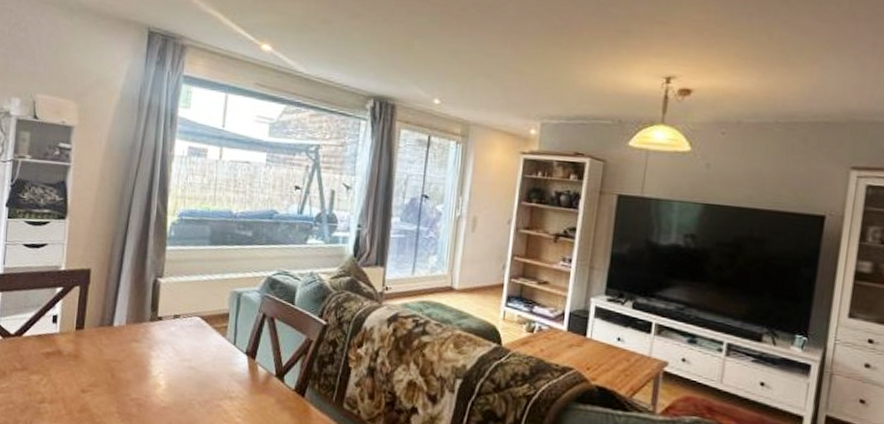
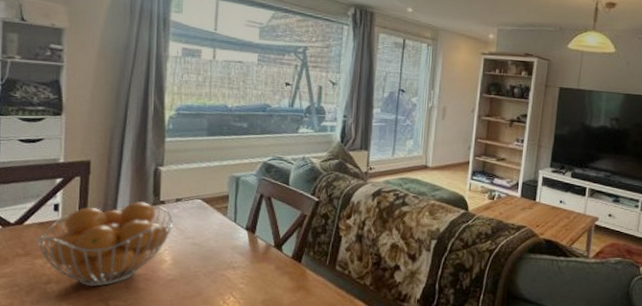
fruit basket: none [34,316,170,410] -> present [37,201,173,287]

